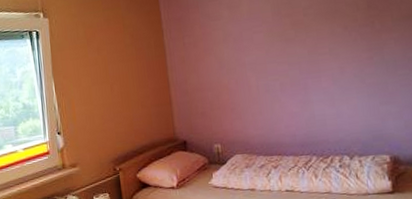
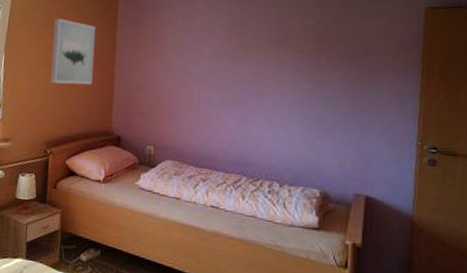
wall art: none [98,32,148,100] -> present [50,18,96,85]

